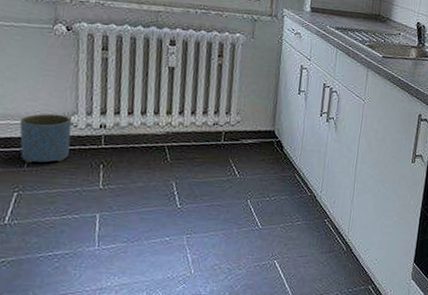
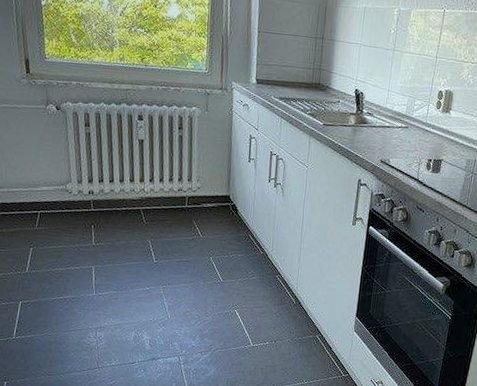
planter: present [19,113,72,163] -> none [29,182,68,223]

